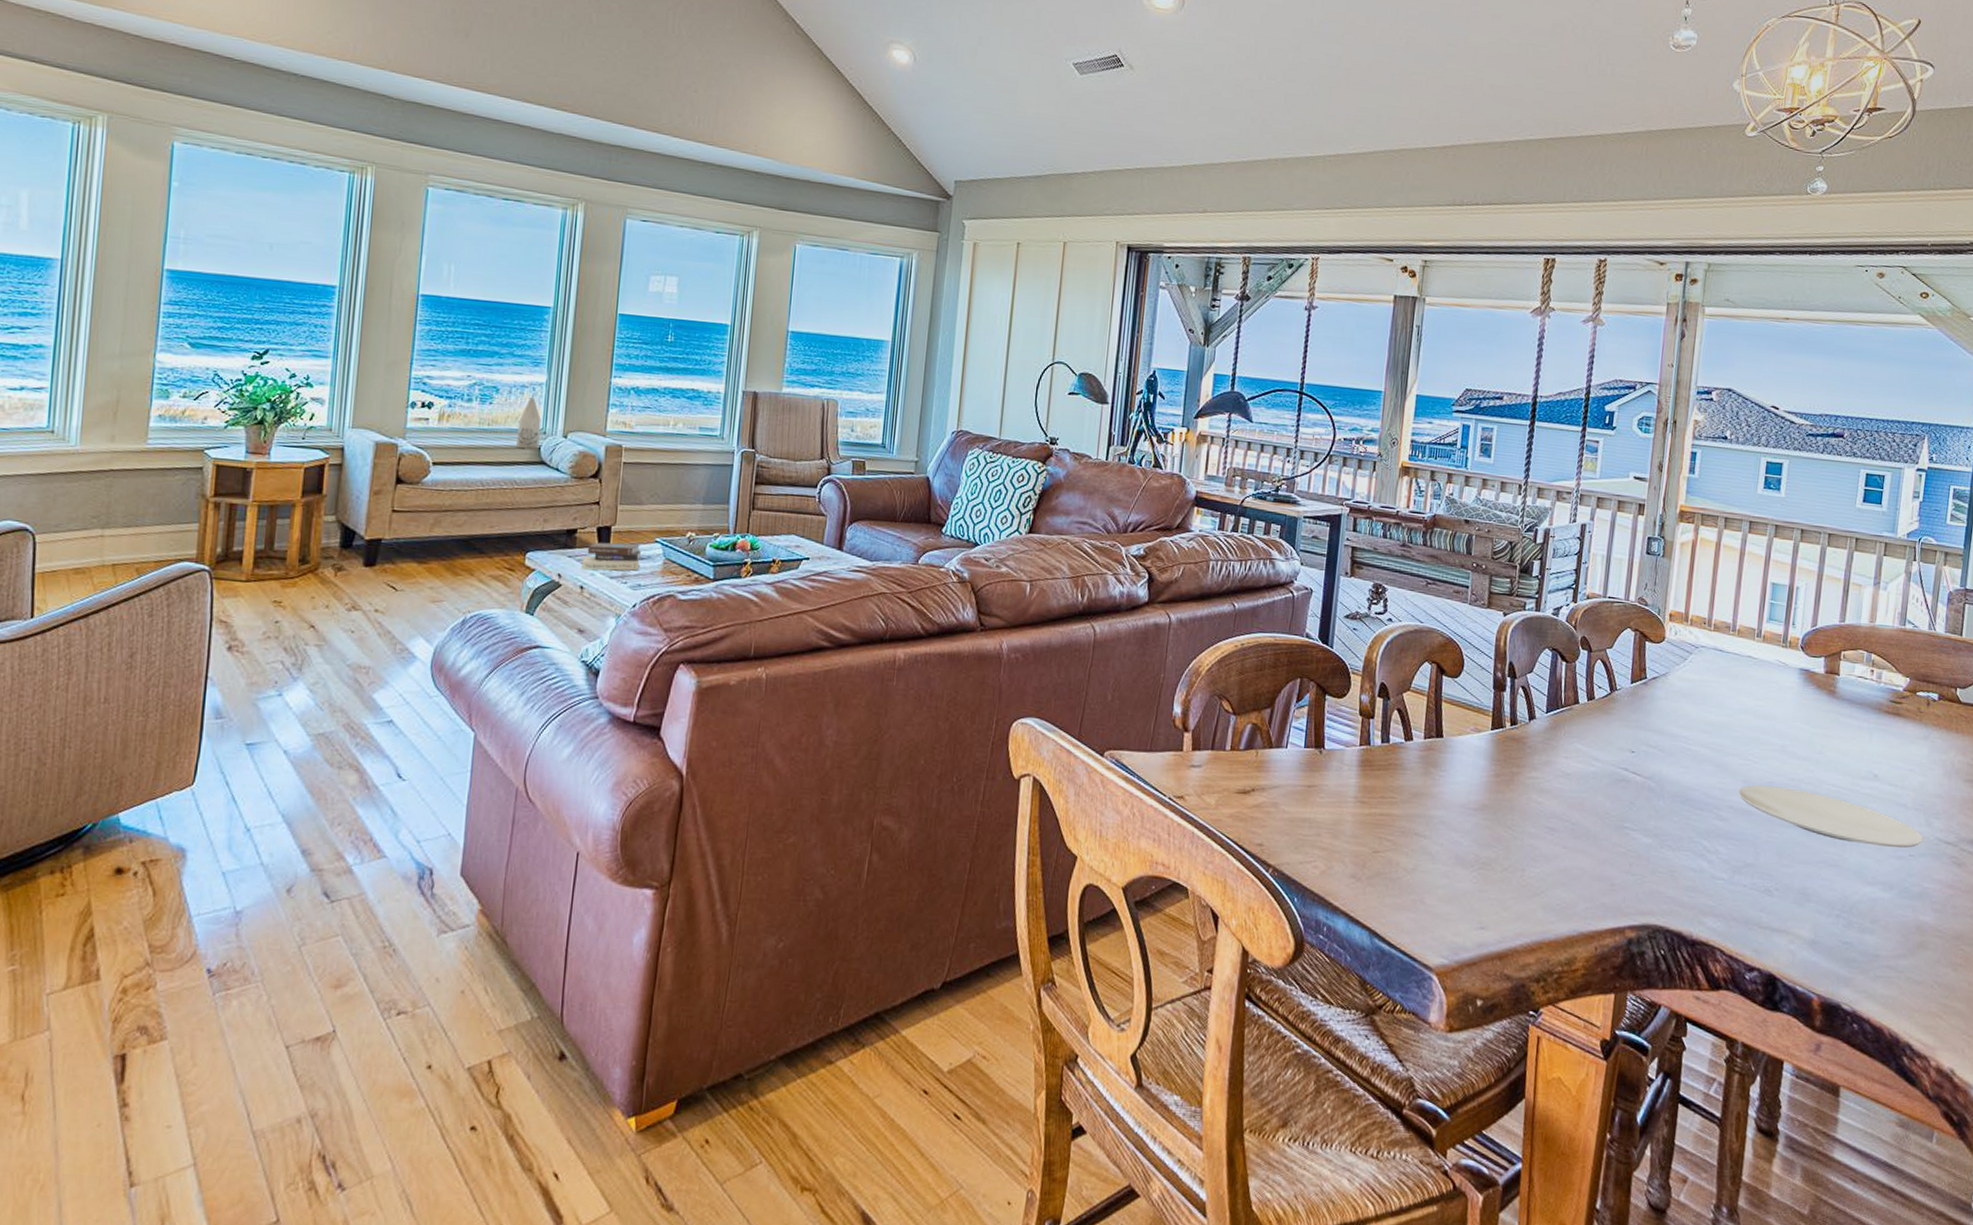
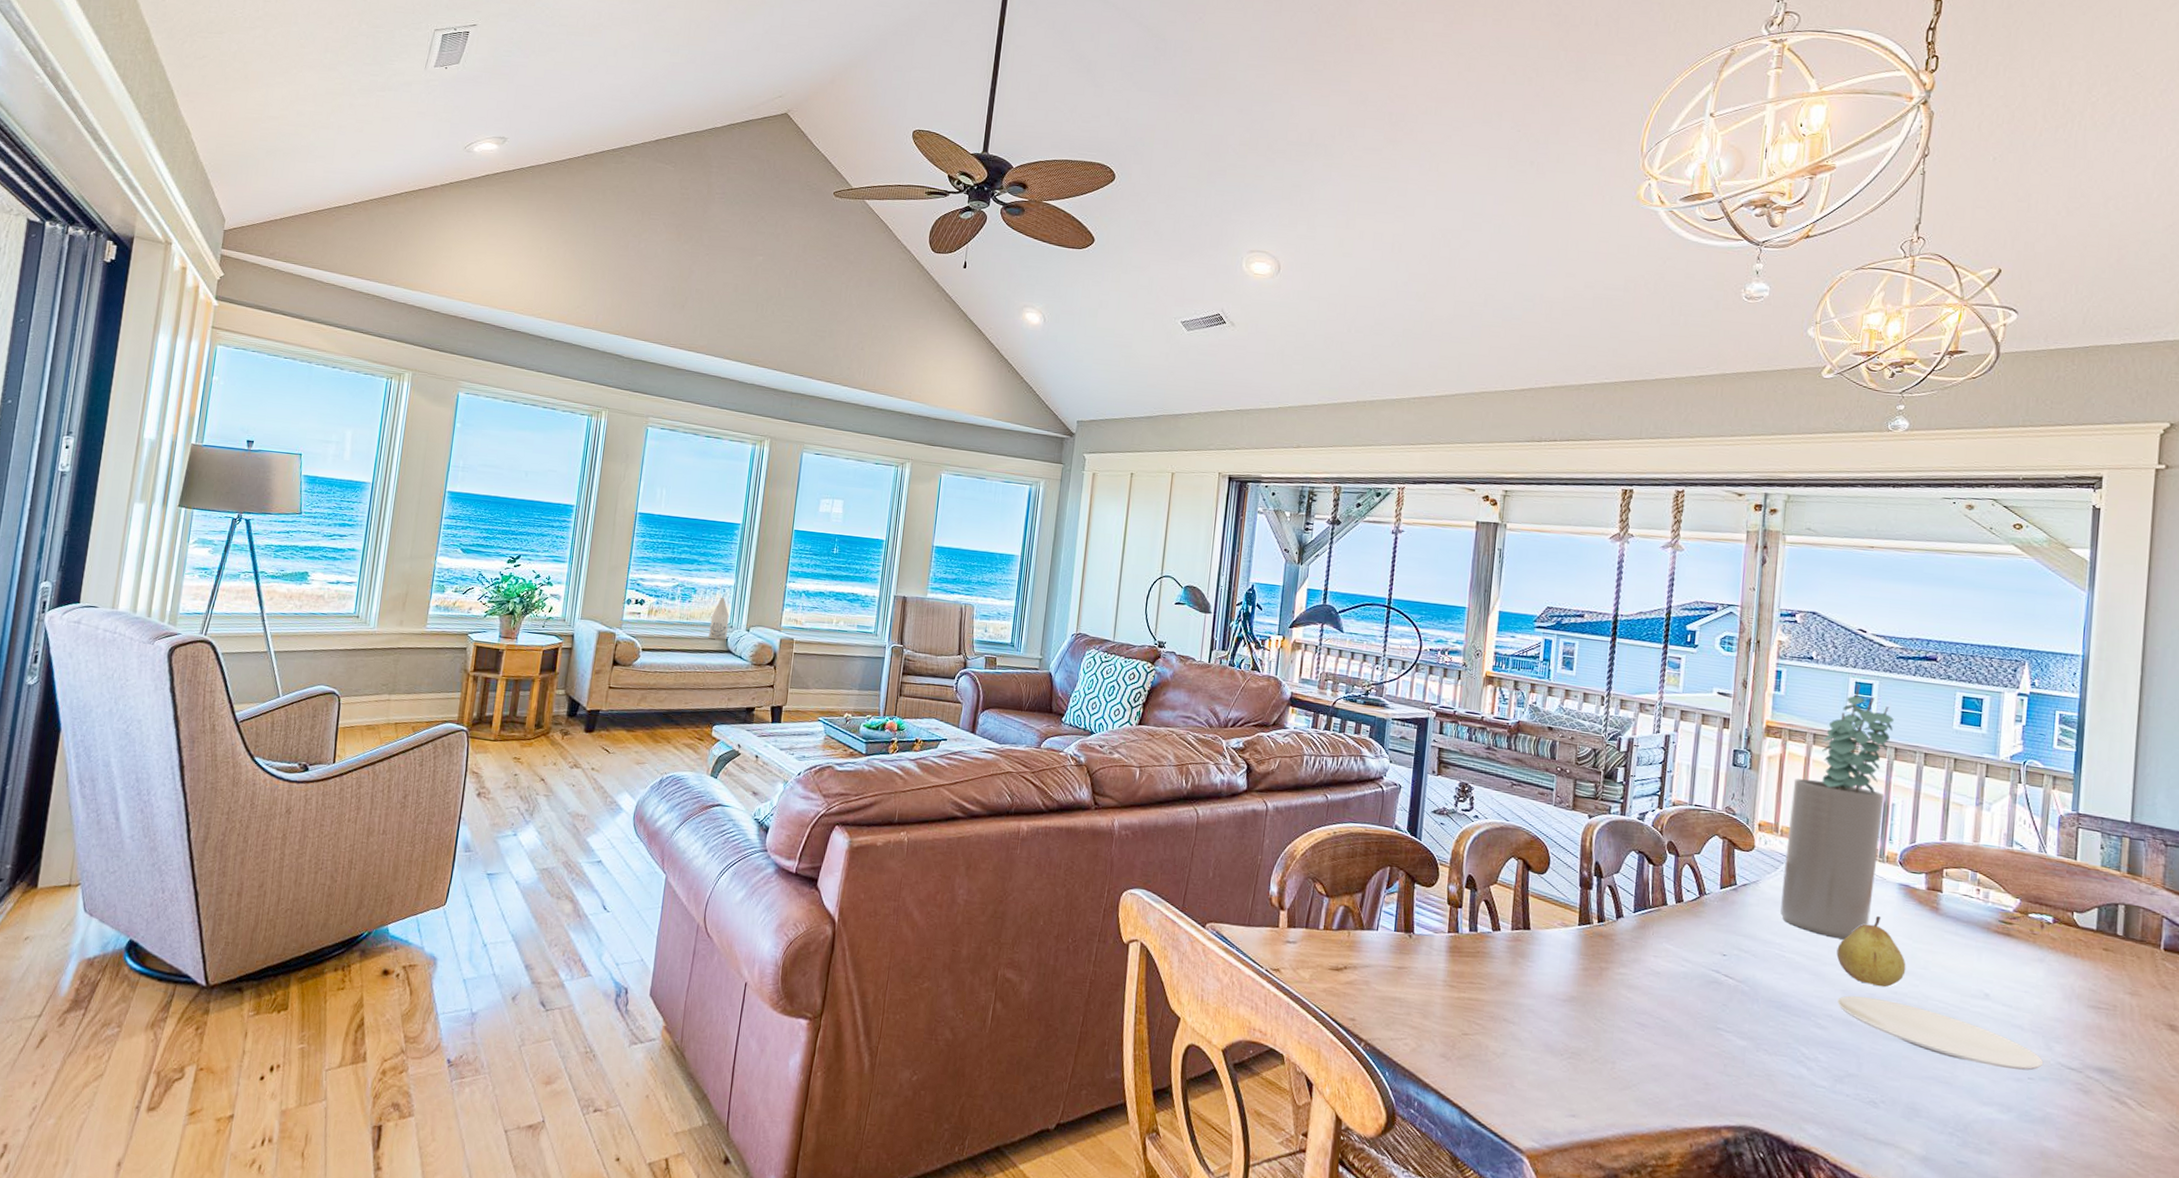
books: present [581,542,642,571] -> none [757,719,807,745]
vase: none [1687,463,1802,728] -> present [1780,683,1895,939]
fruit: none [1739,702,1804,775] -> present [1836,915,1906,988]

